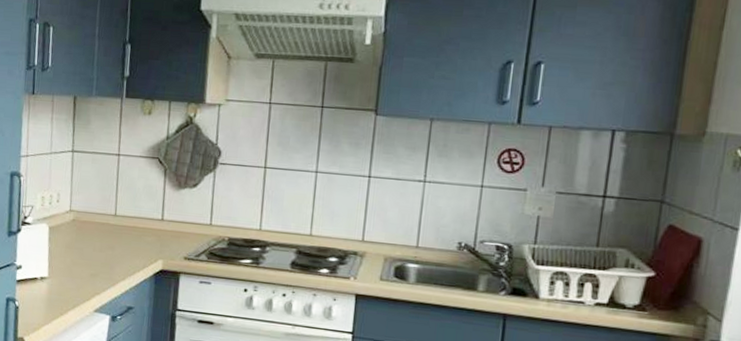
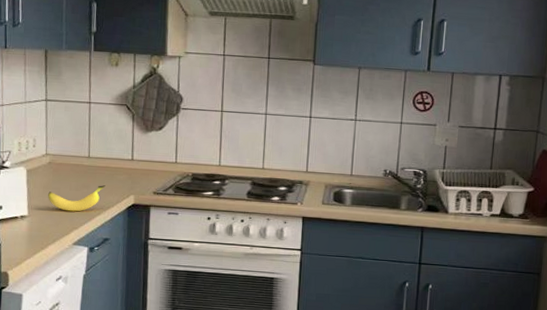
banana: none [70,247,132,276] -> present [48,185,106,212]

